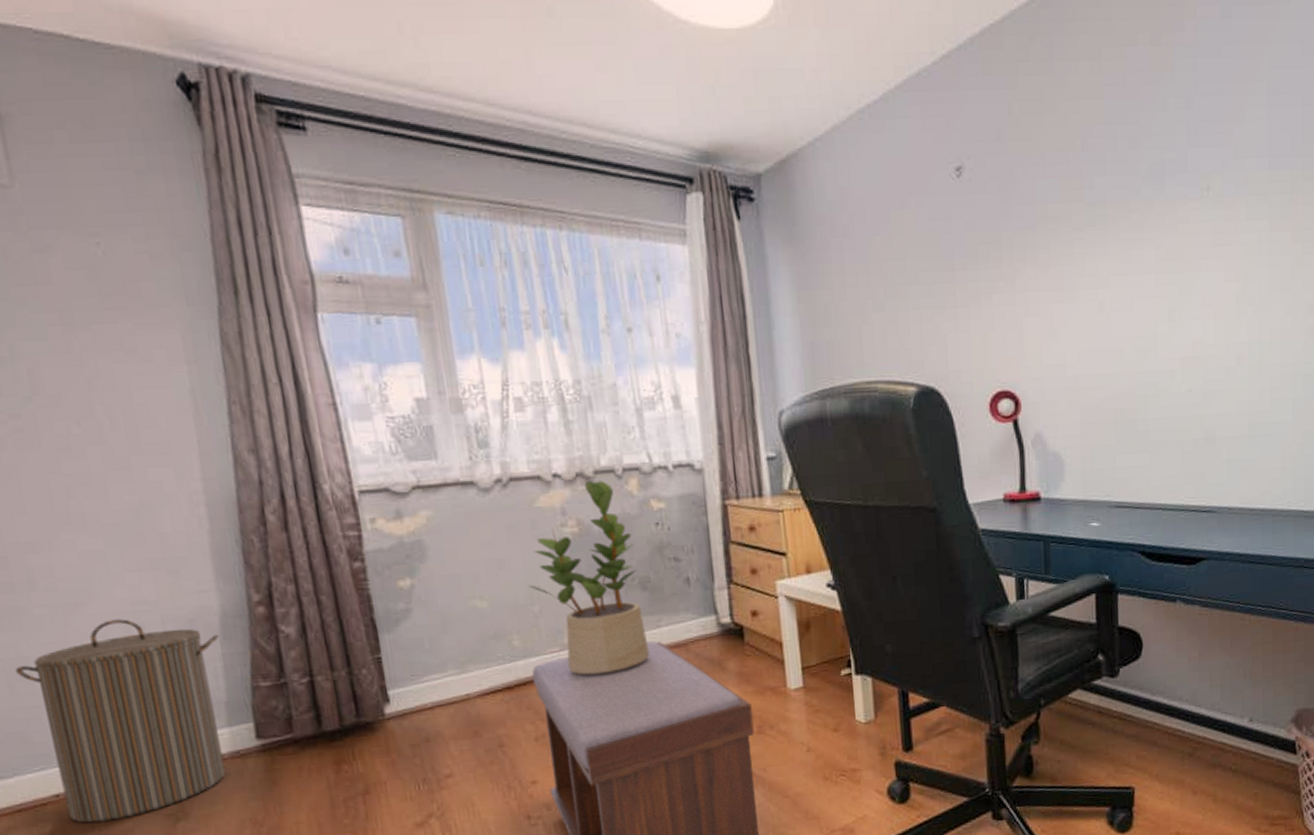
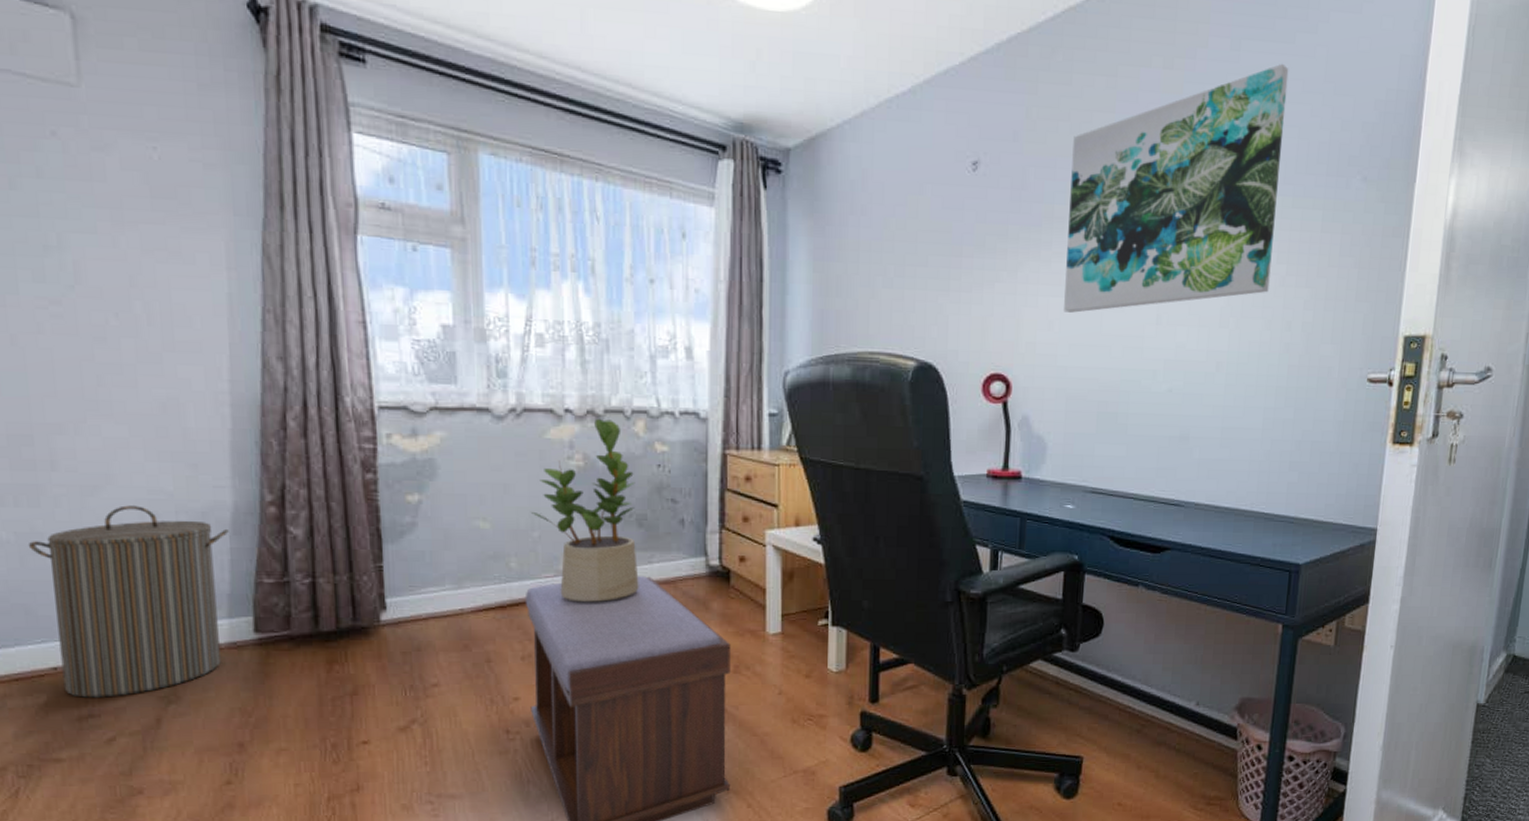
wall art: none [1061,26,1286,318] -> present [1064,63,1289,313]

